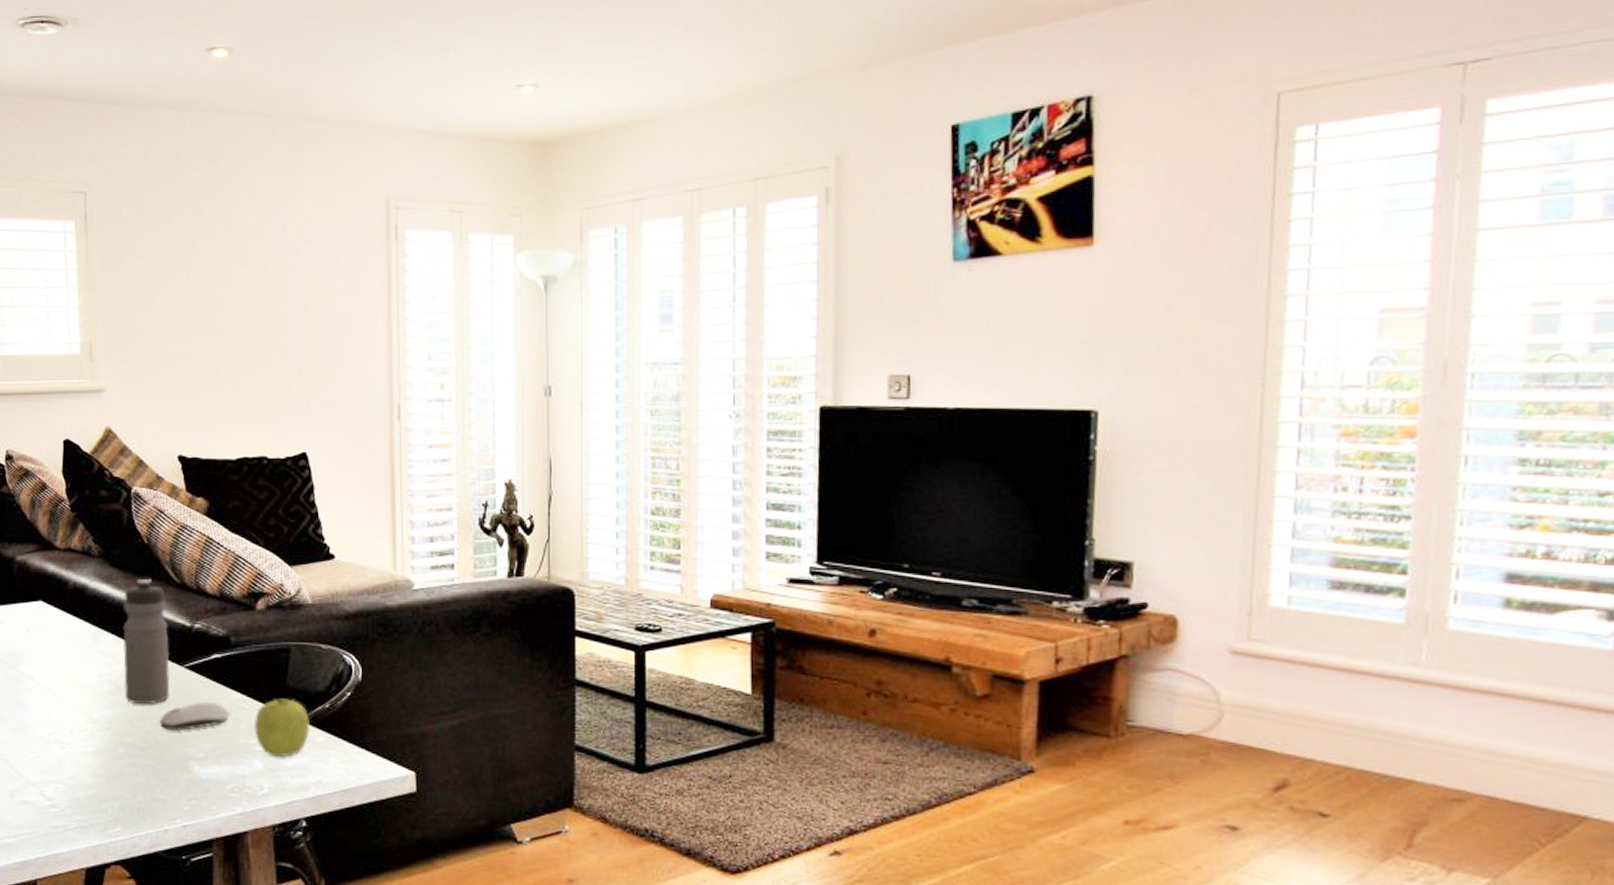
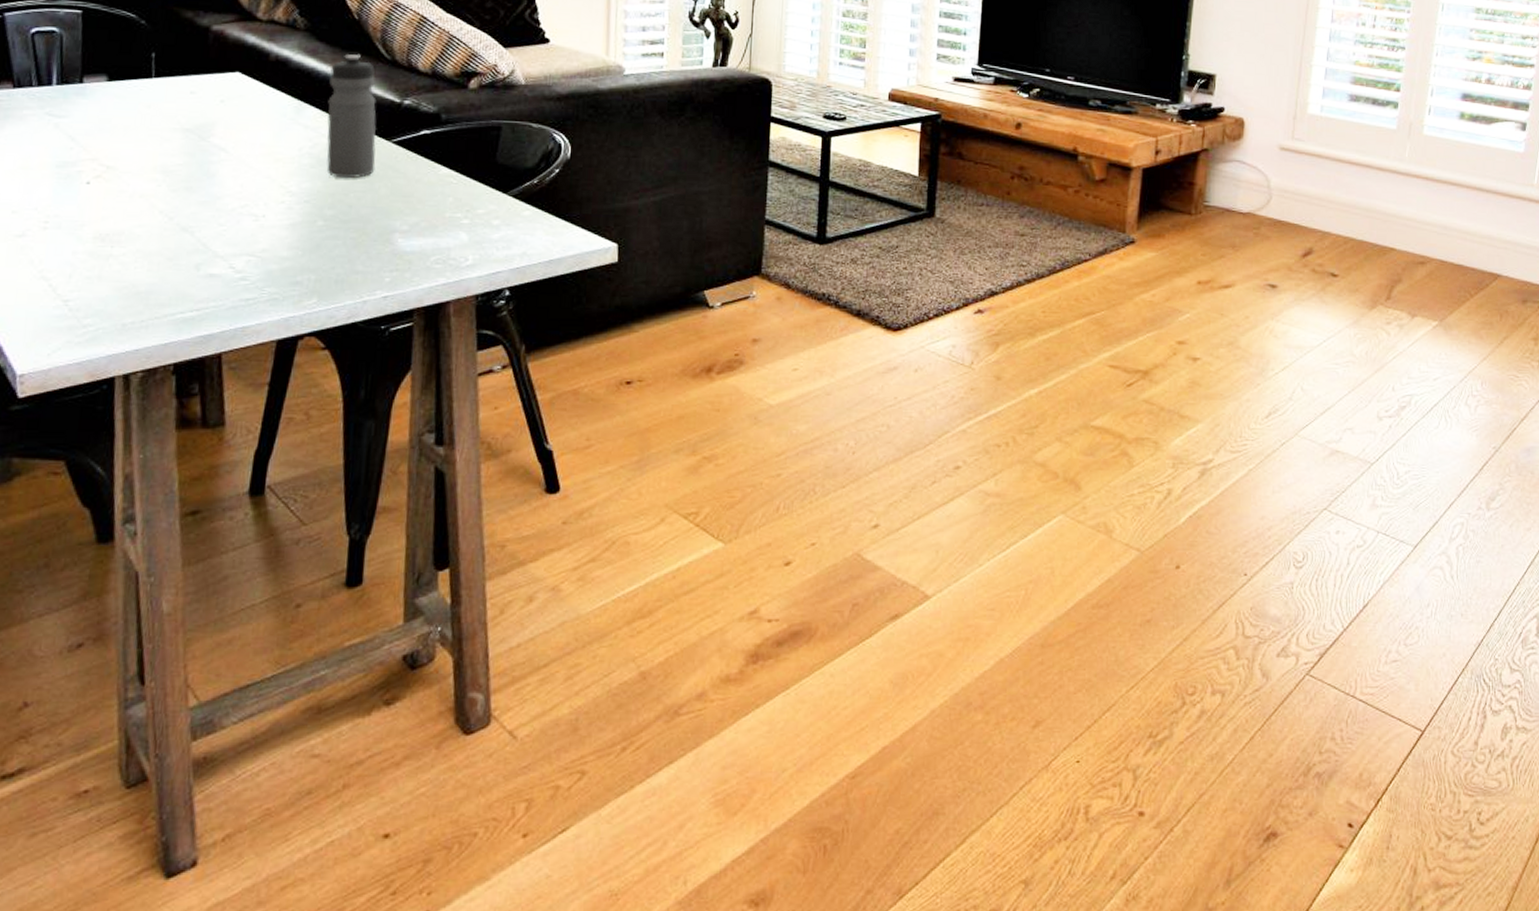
computer mouse: present [159,701,232,732] -> none [362,175,439,205]
fruit: present [253,698,311,758] -> none [460,174,518,231]

